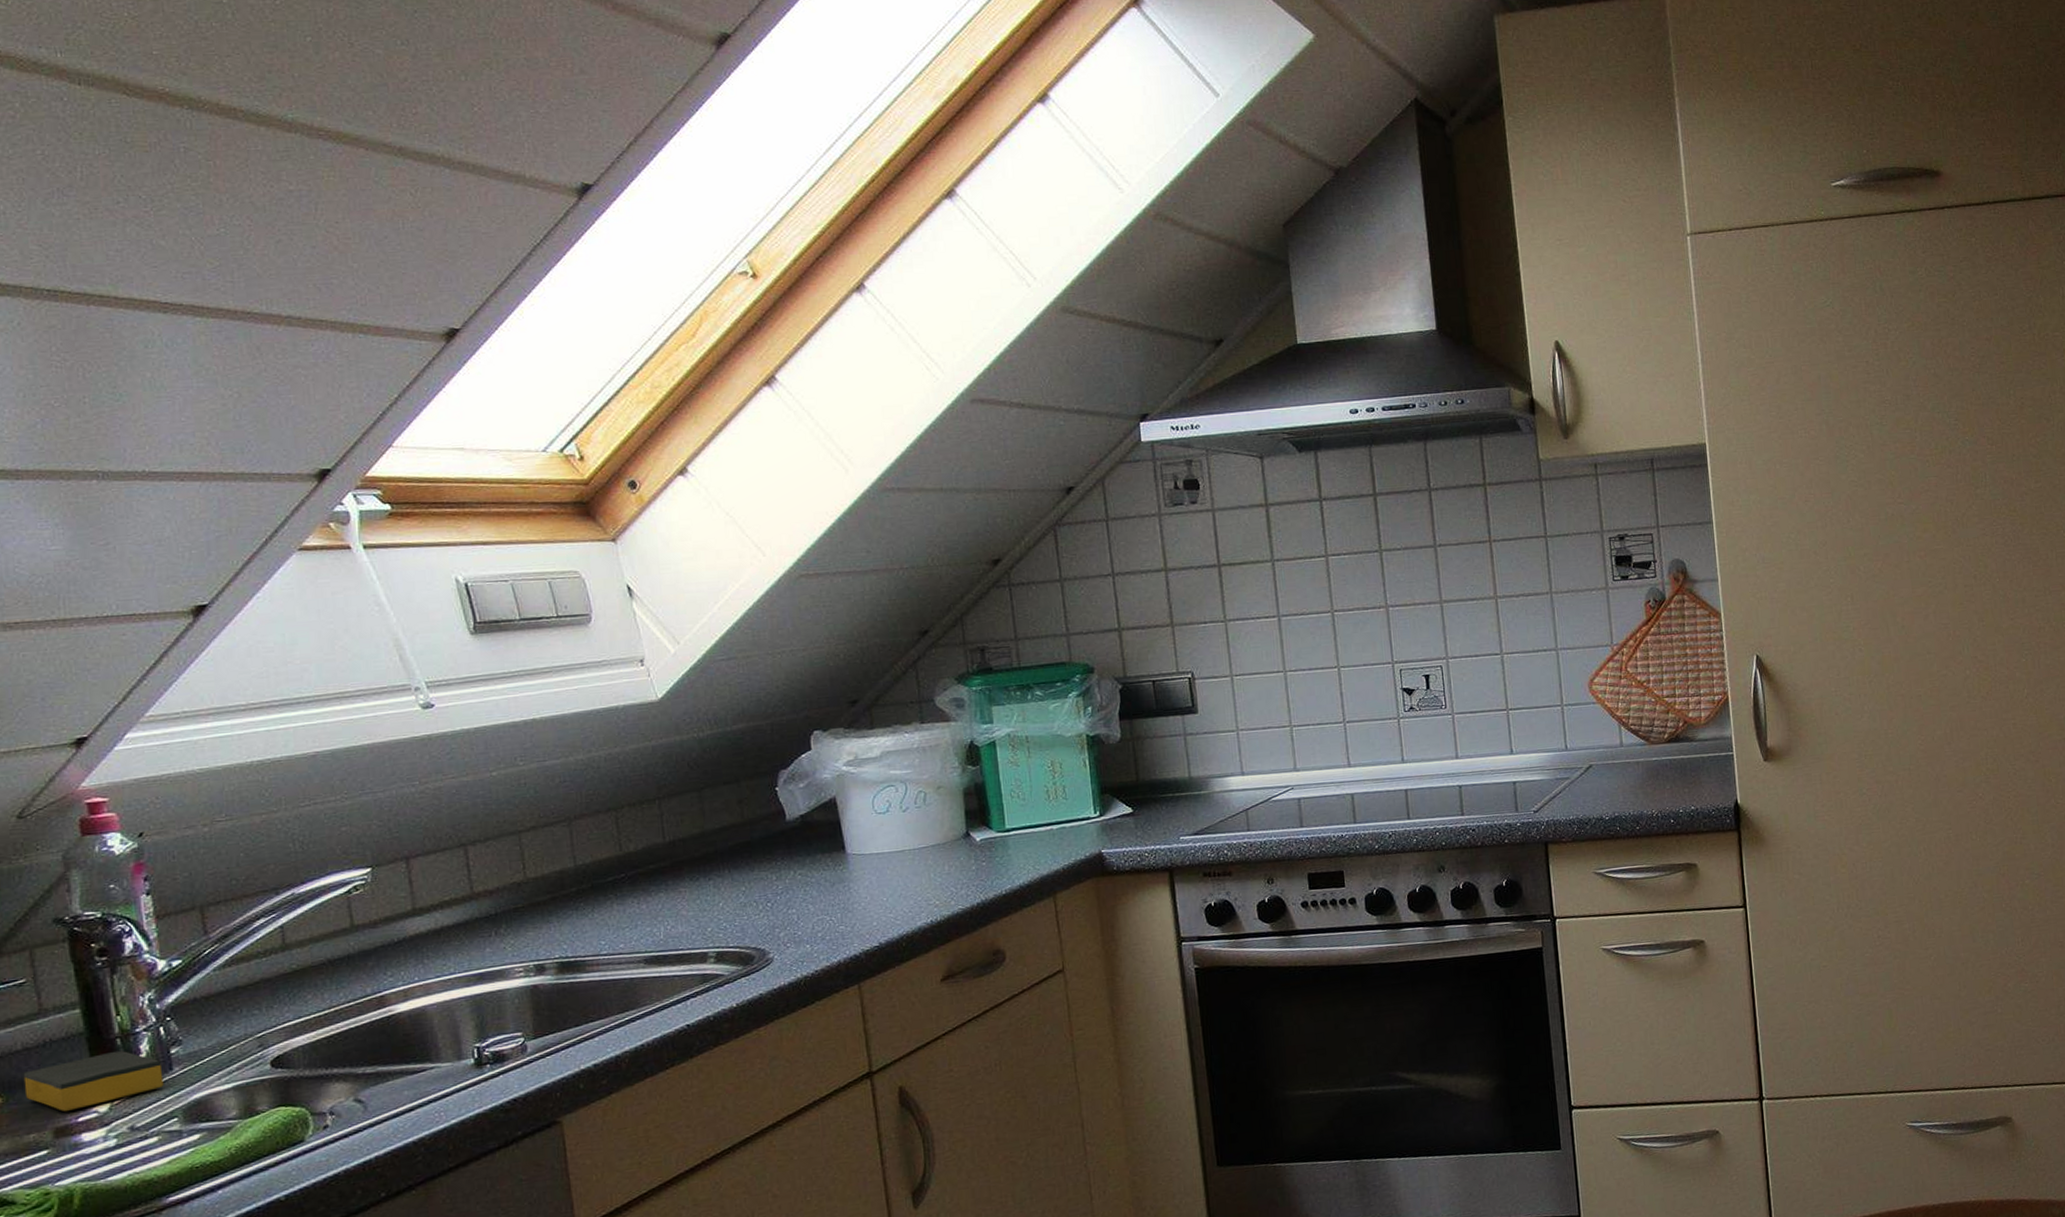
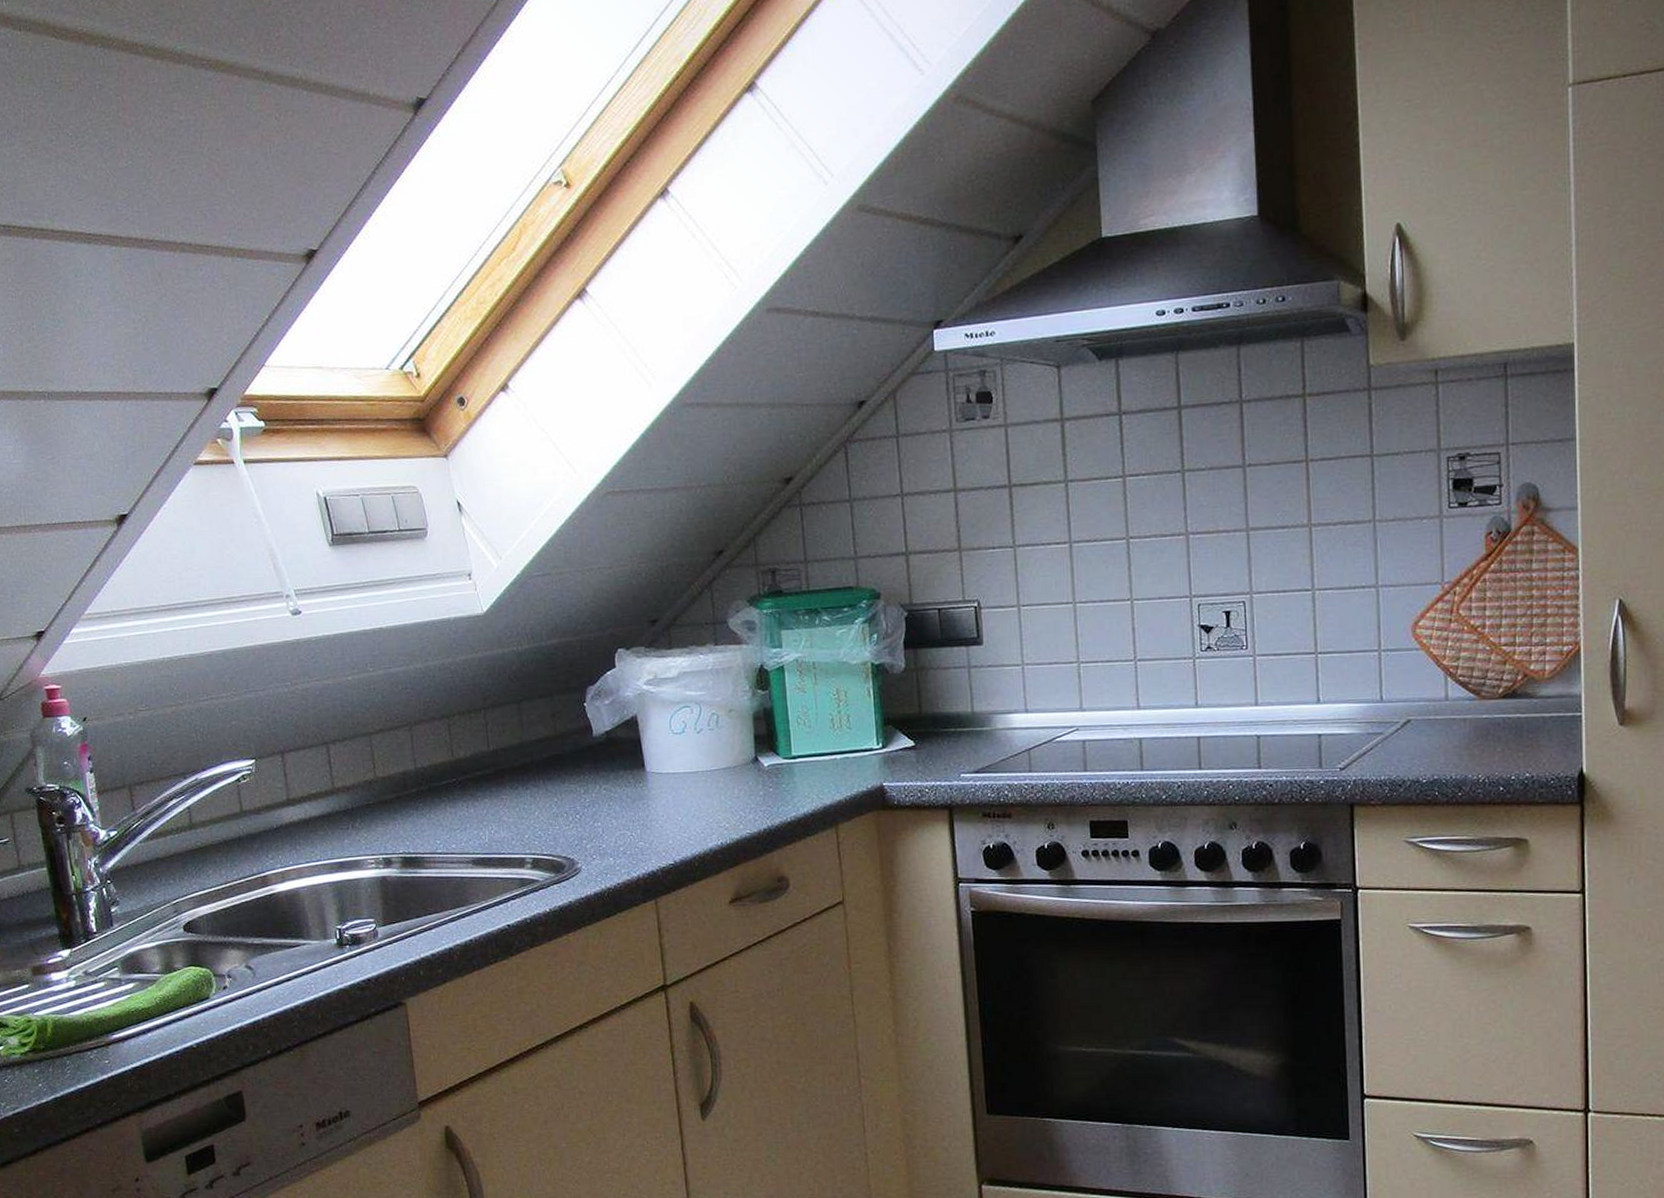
sponge: present [23,1050,164,1112] -> none [9,905,107,954]

